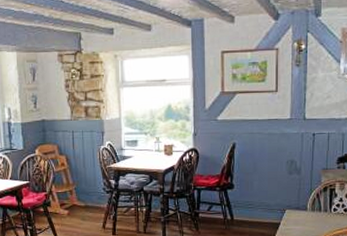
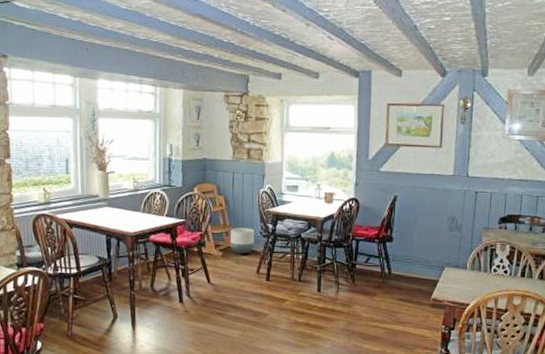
planter: none [74,185,98,211] -> present [230,227,255,254]

